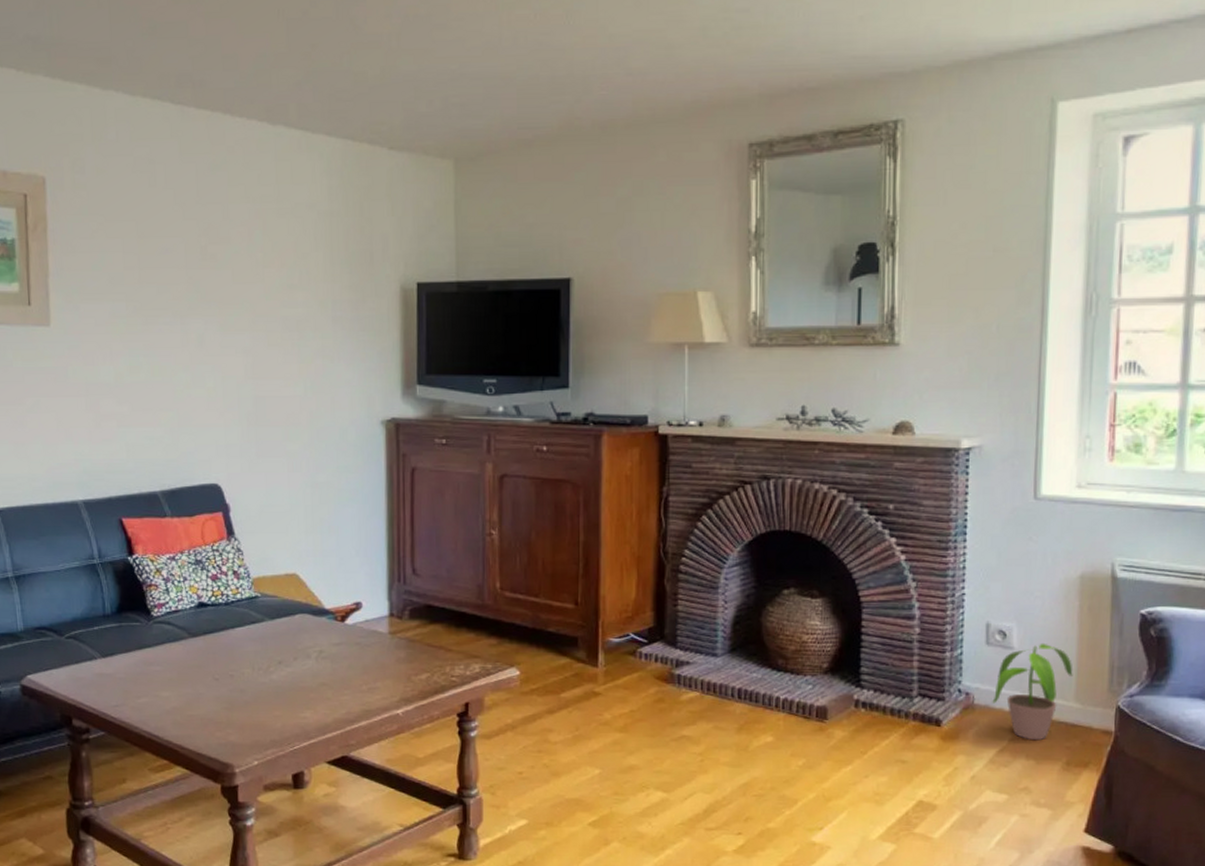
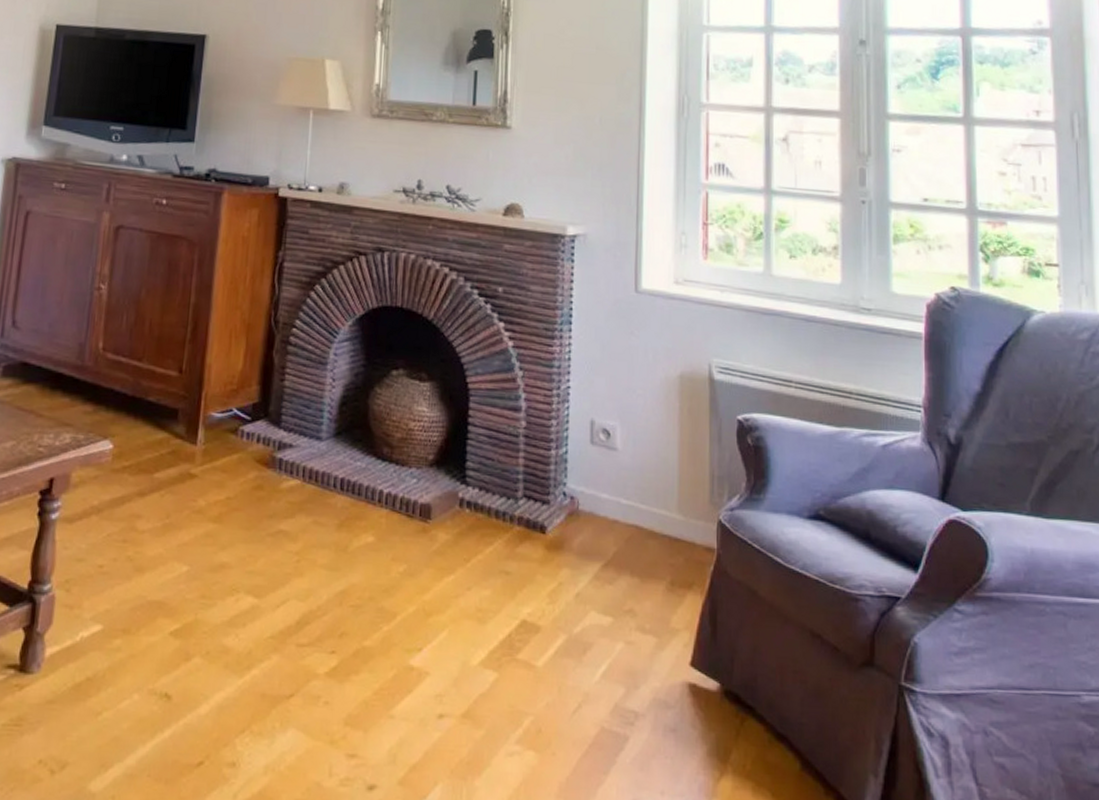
potted plant: present [992,642,1073,741] -> none [597,445,675,556]

